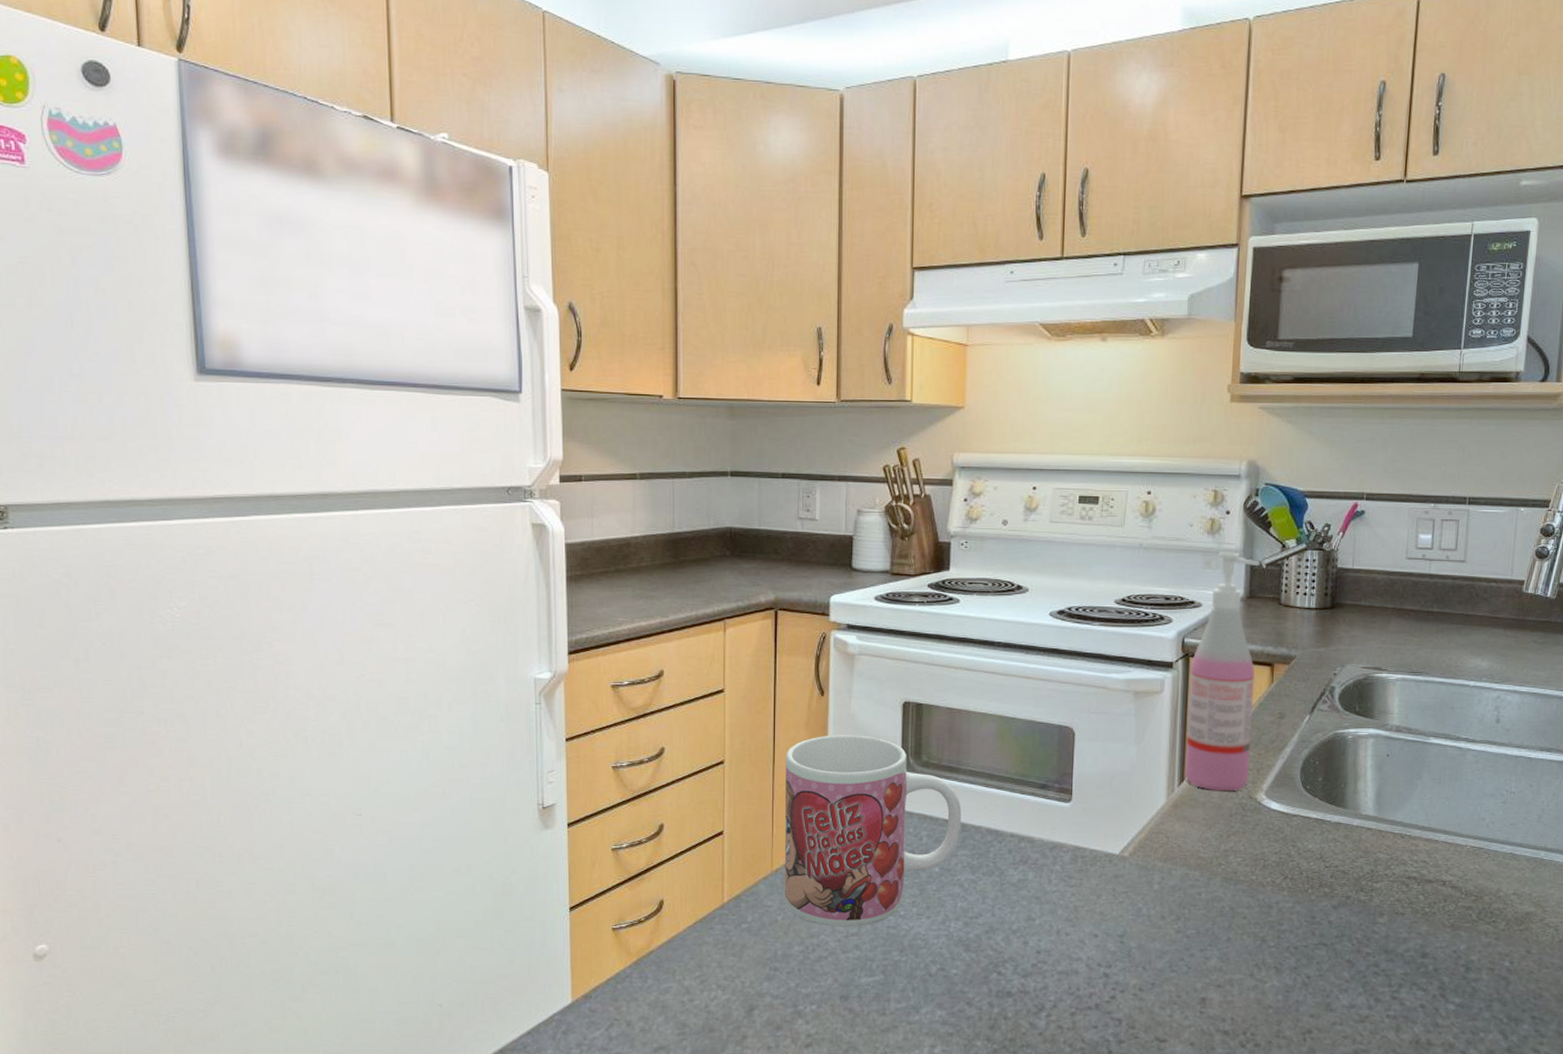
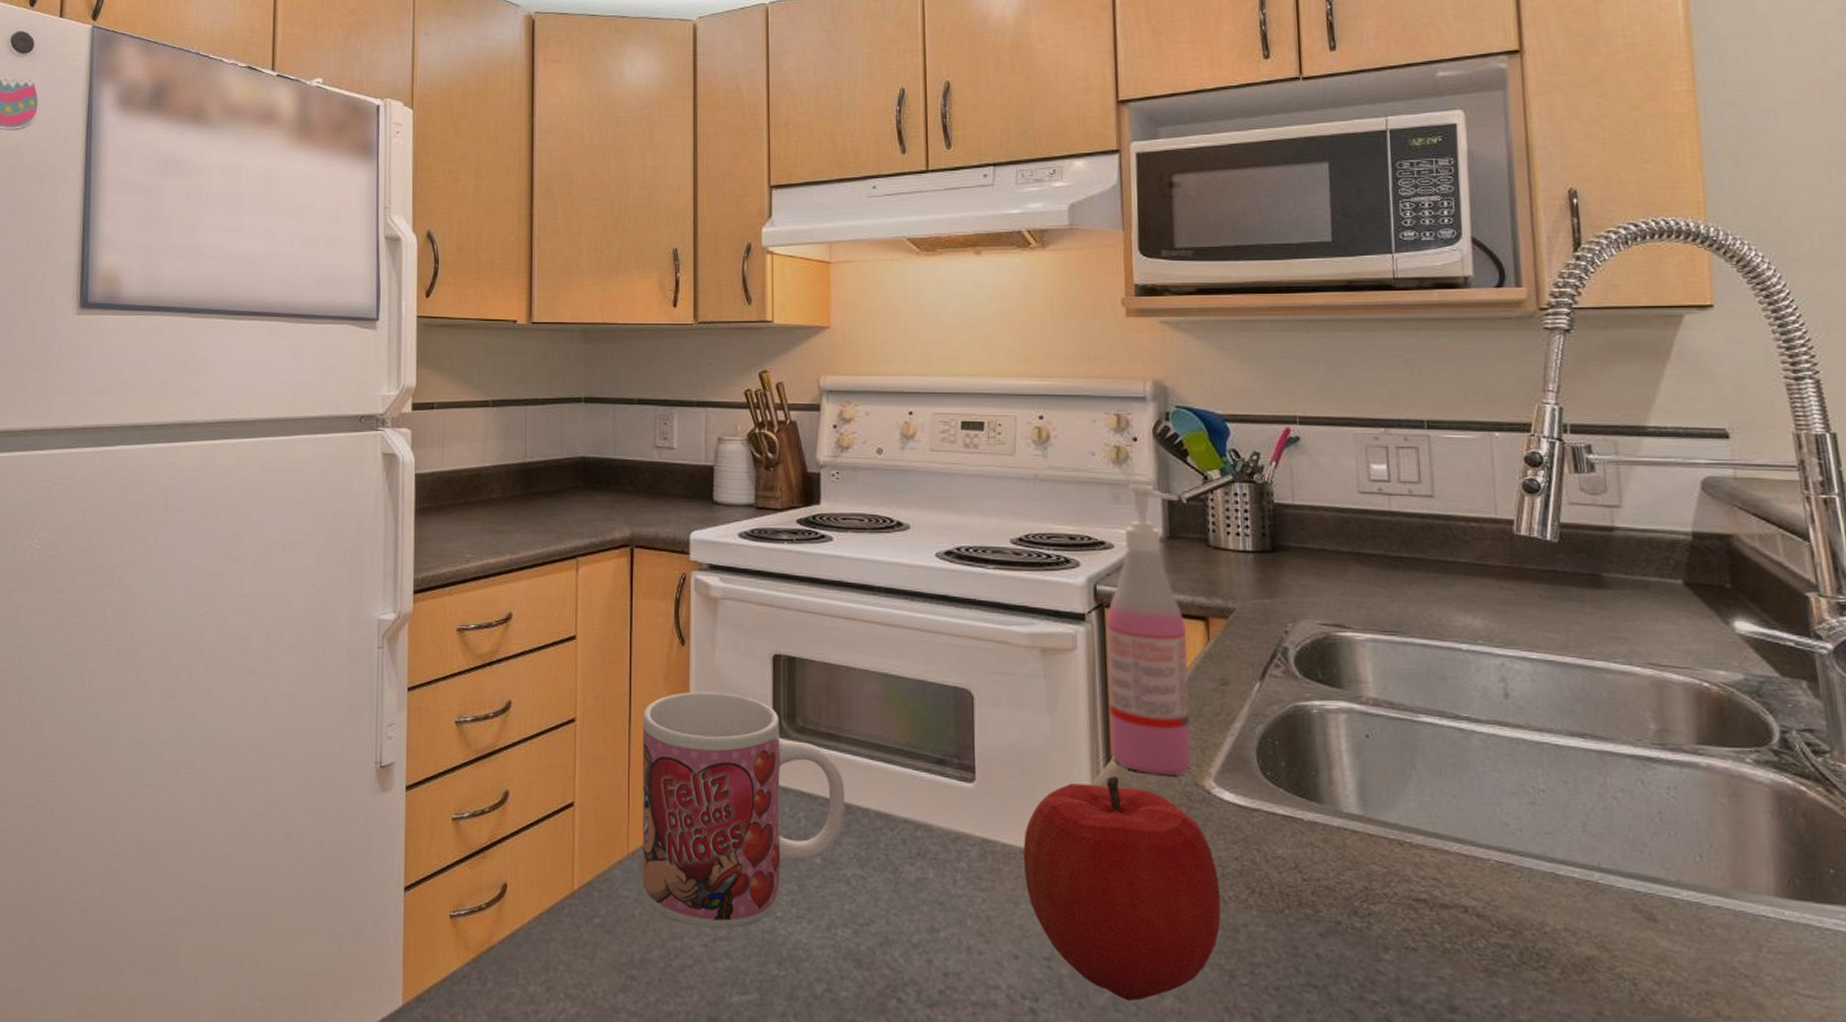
fruit: none [1106,794,1261,963] -> present [1023,776,1221,1001]

